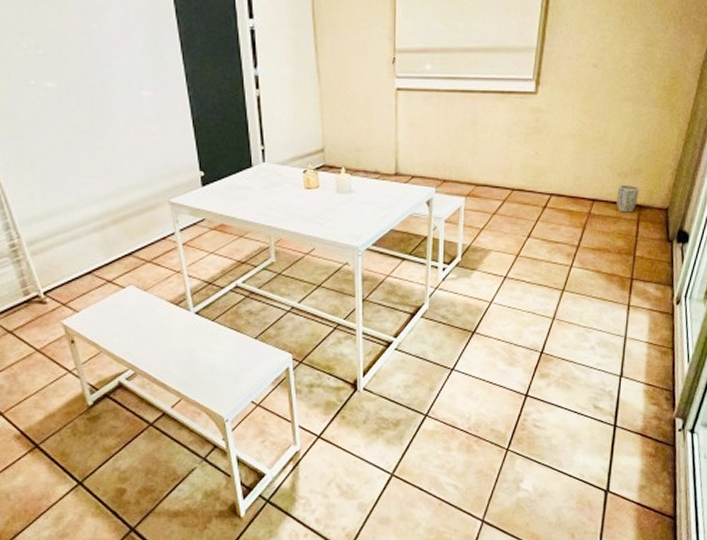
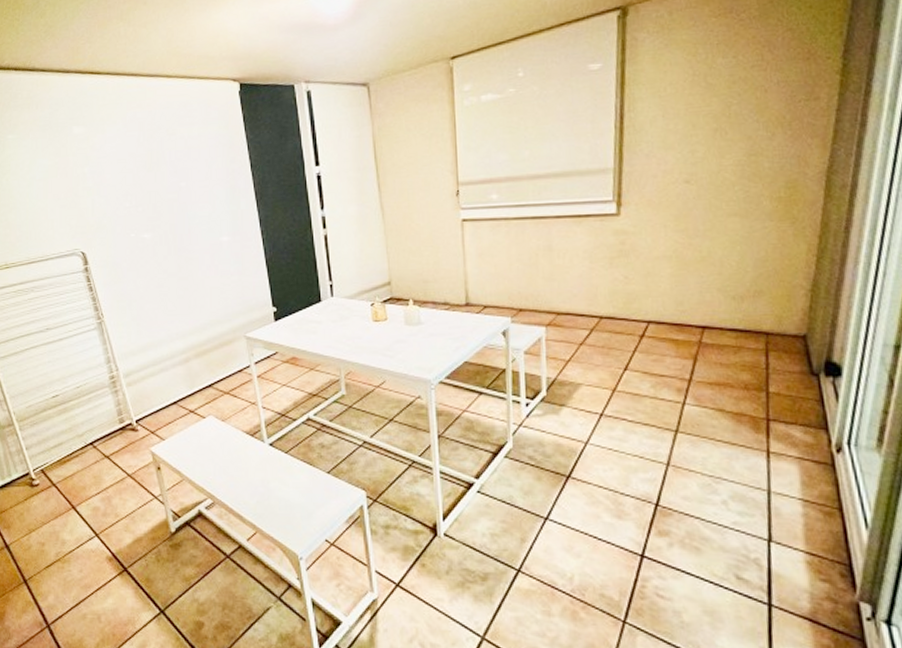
plant pot: present [616,184,639,213] -> none [733,308,764,341]

